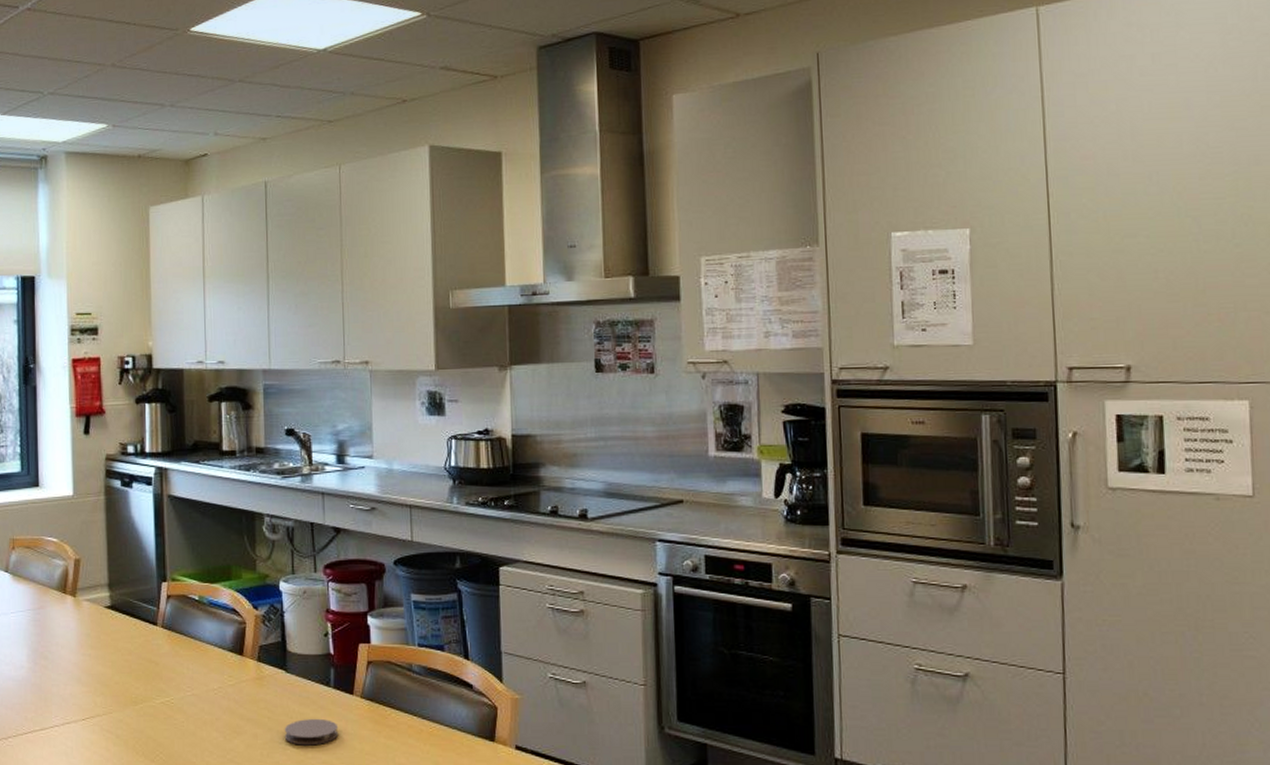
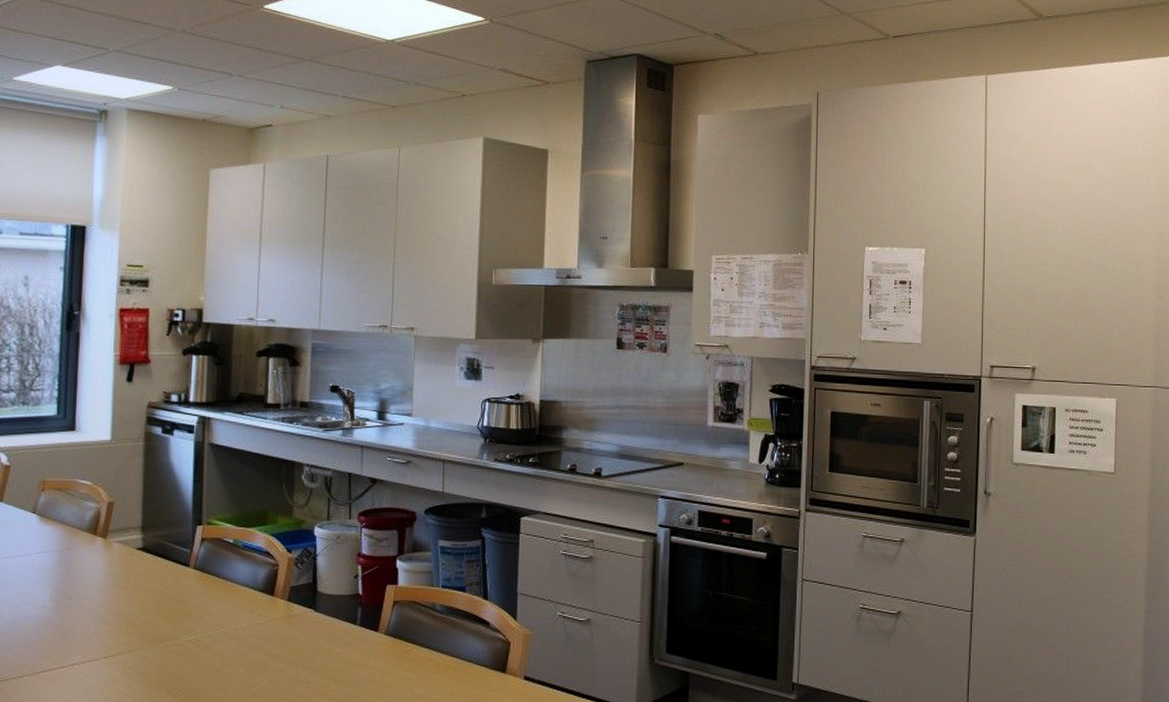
coaster: present [284,718,339,746] -> none [309,653,362,679]

